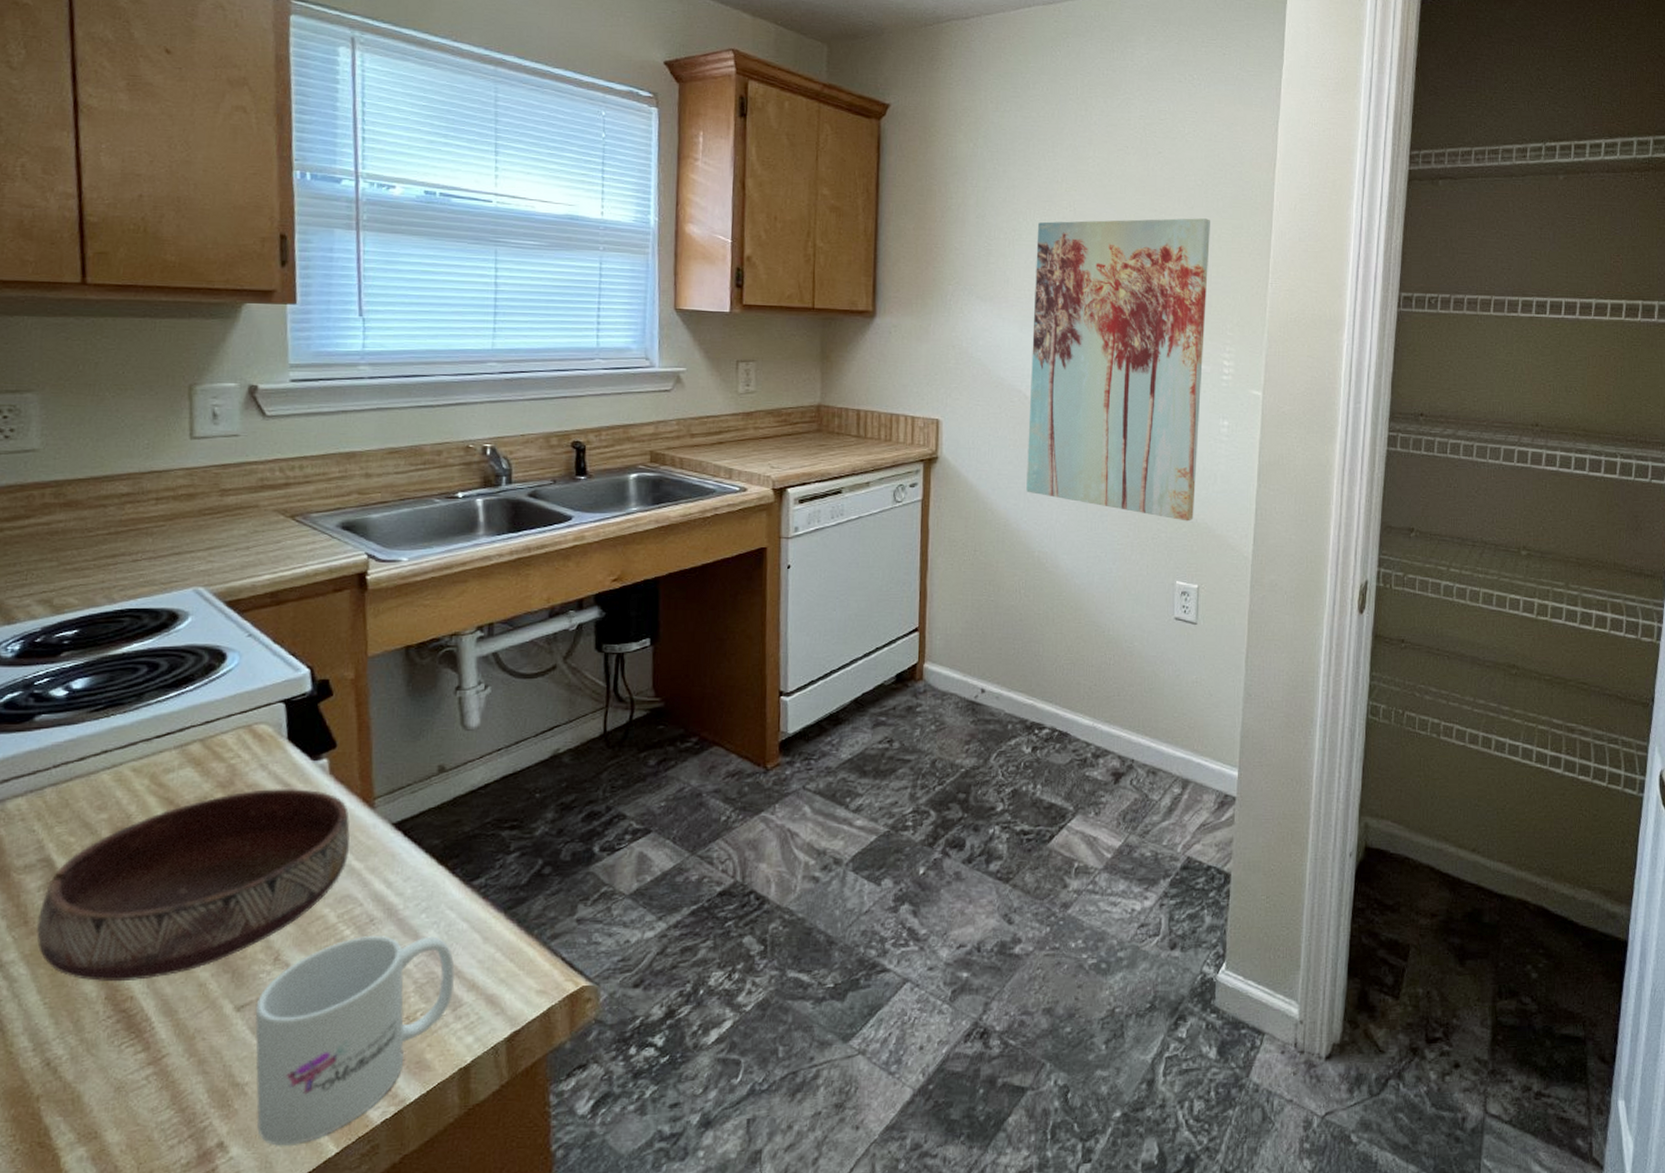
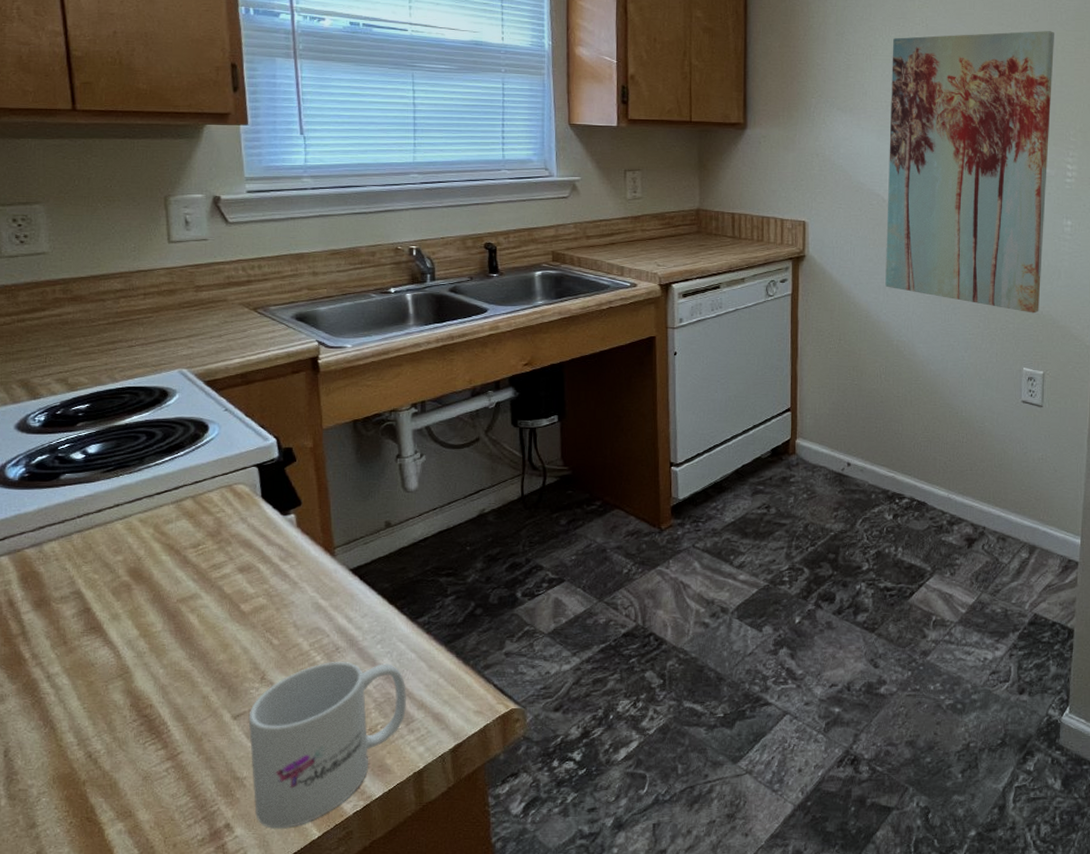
bowl: present [36,788,351,982] -> none [73,537,317,693]

